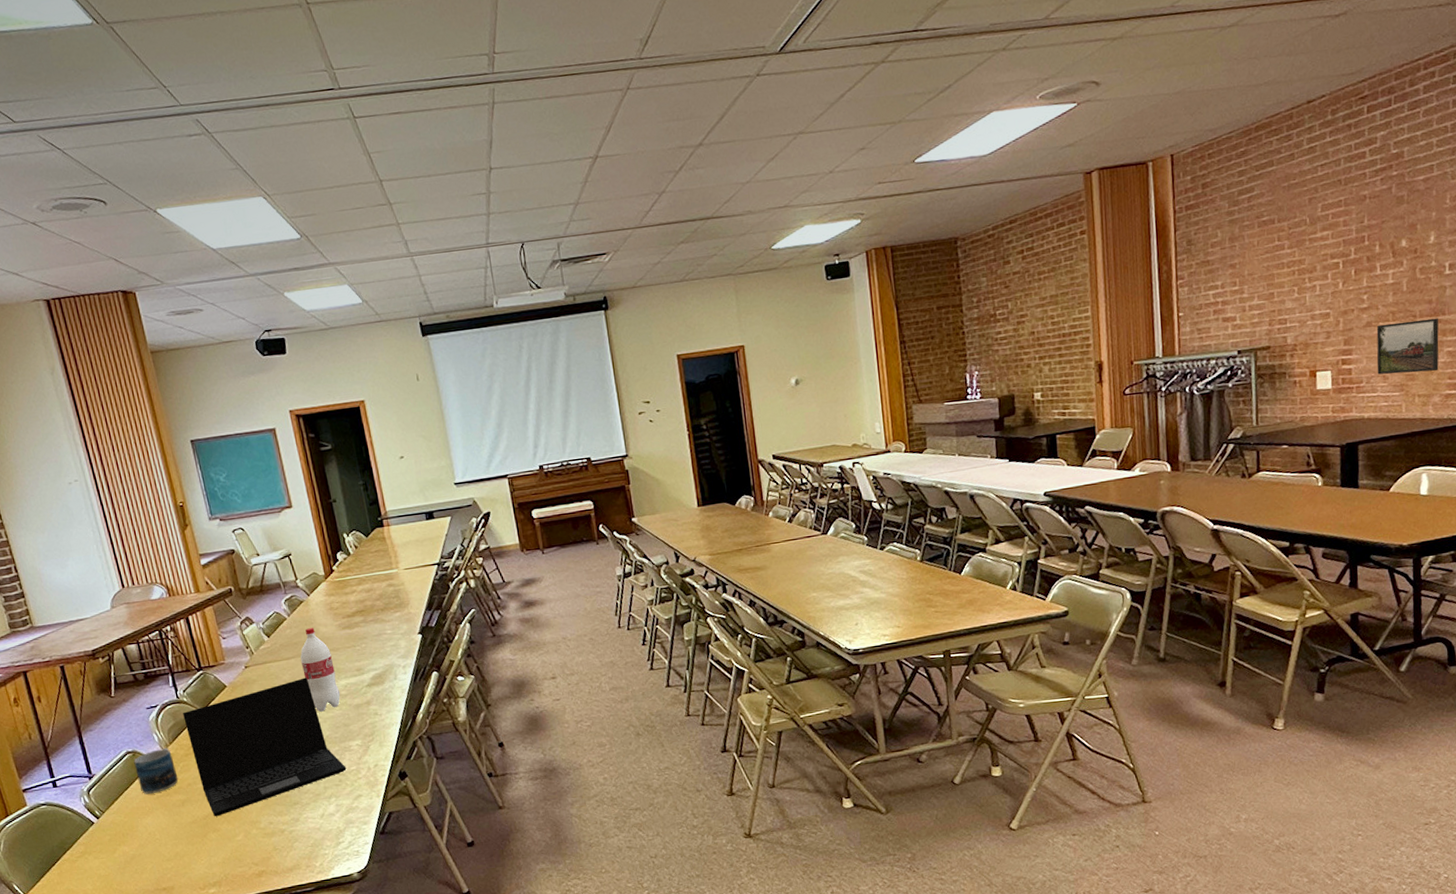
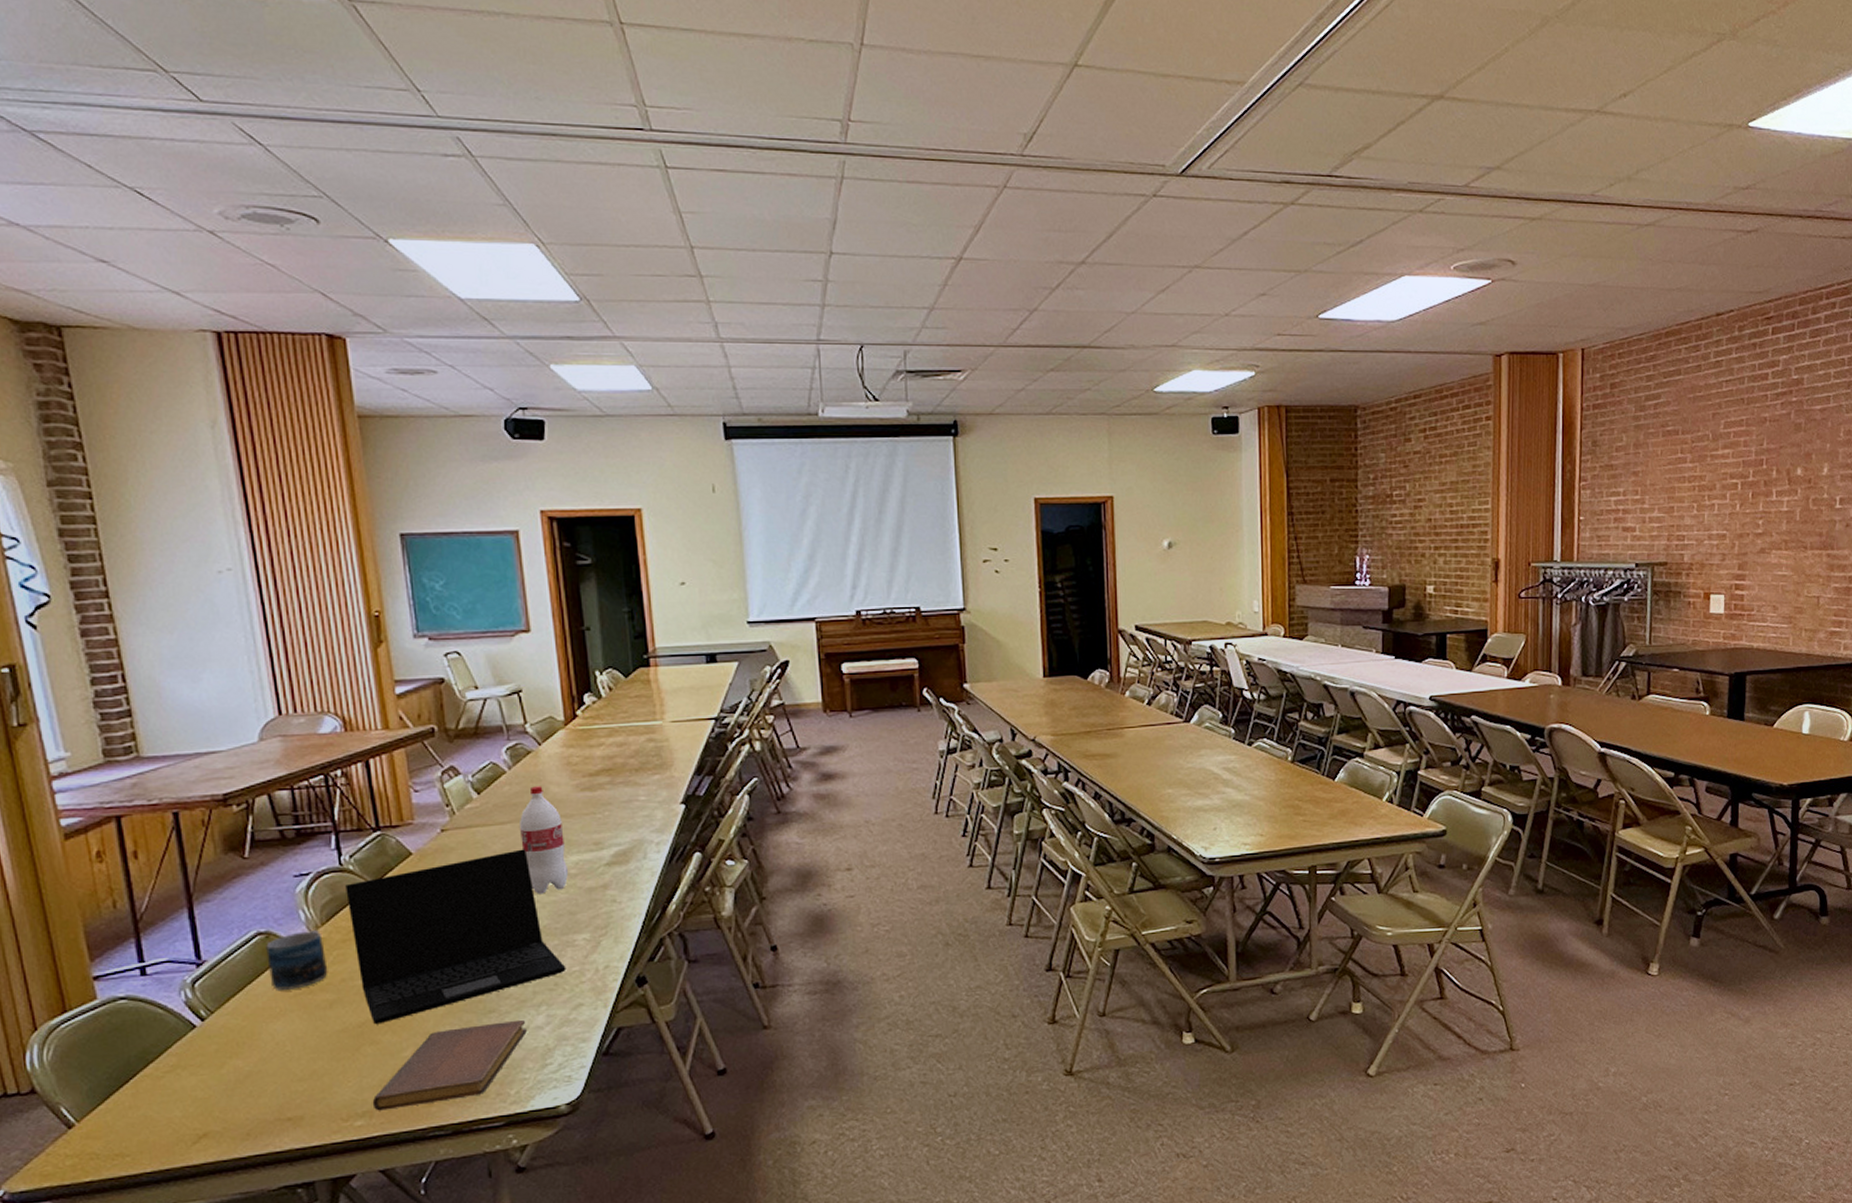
notebook: none [219,809,323,881] -> present [372,1019,527,1111]
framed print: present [1376,318,1439,375] -> none [1768,552,1827,607]

